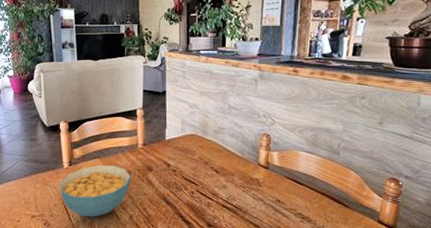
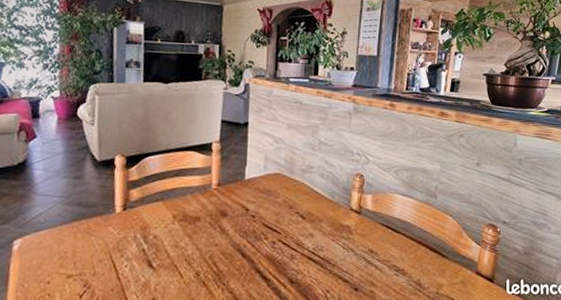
cereal bowl: present [58,165,131,217] -> none [107,209,201,275]

